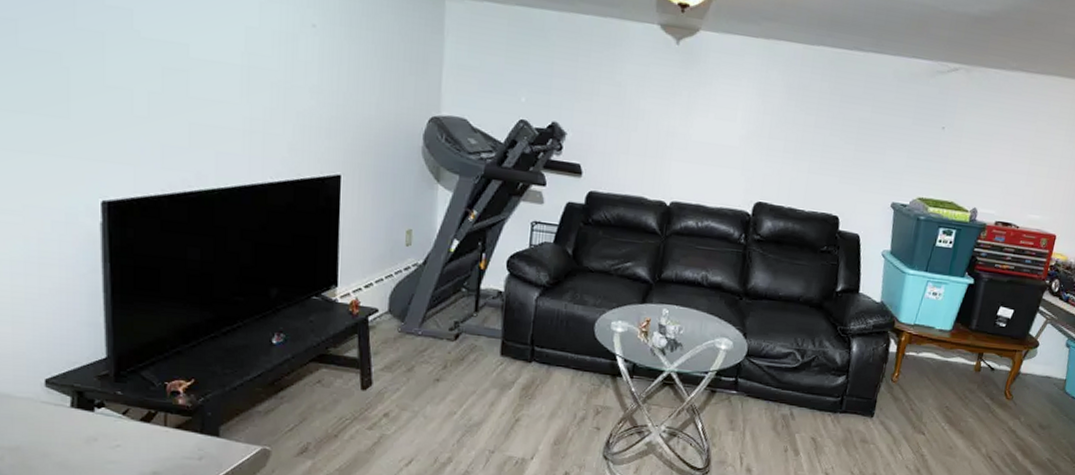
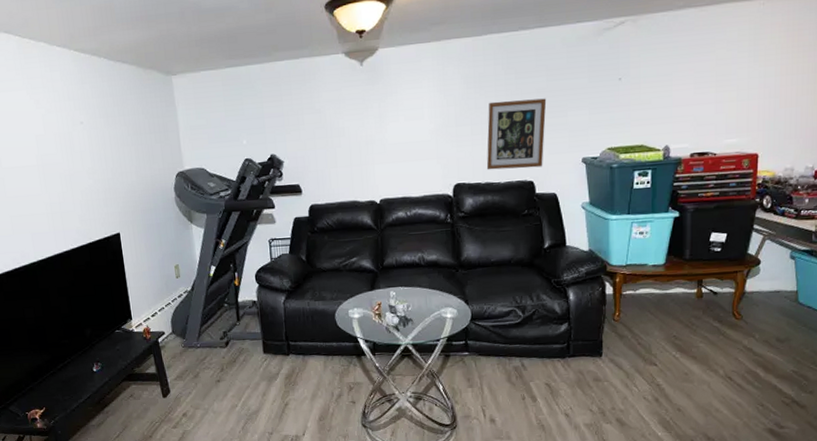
wall art: none [792,120,868,203] -> present [486,98,547,170]

